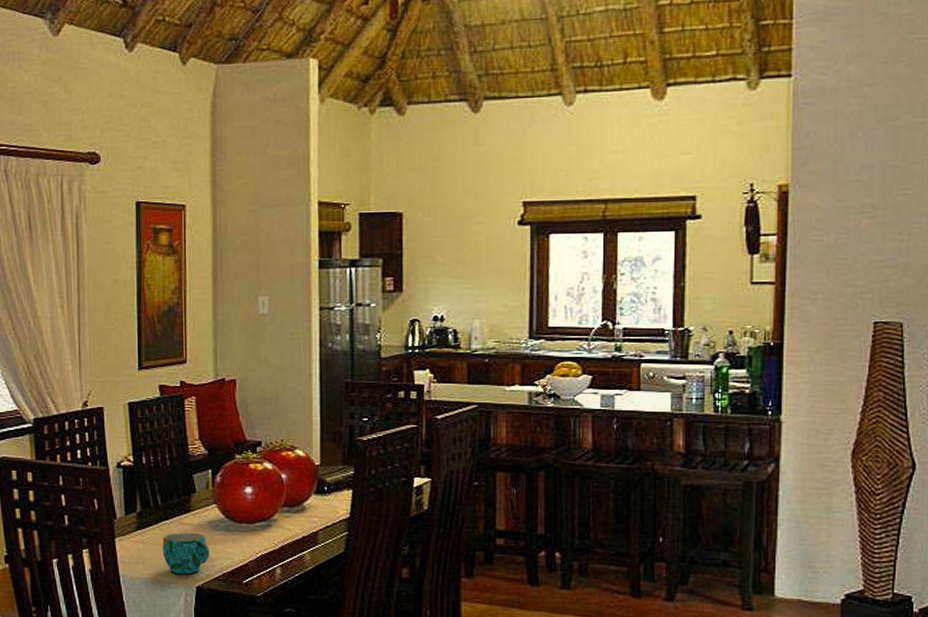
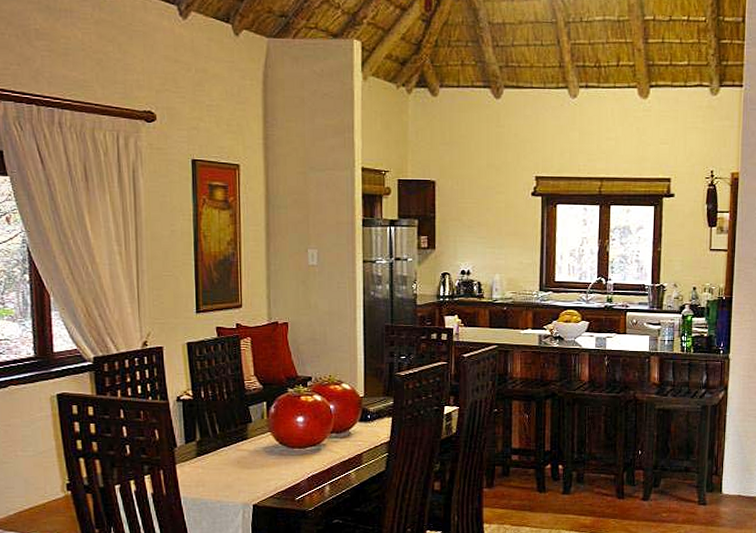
cup: present [162,532,210,575] -> none [221,457,265,495]

